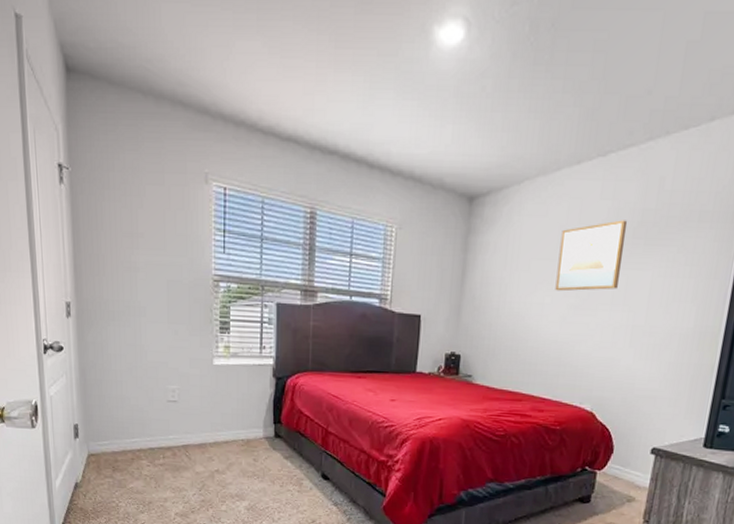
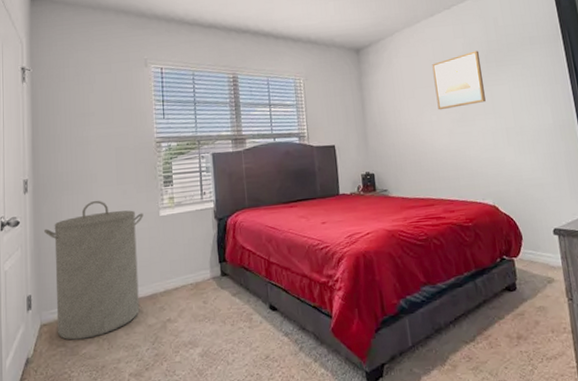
laundry hamper: none [88,336,196,475] -> present [43,200,144,340]

